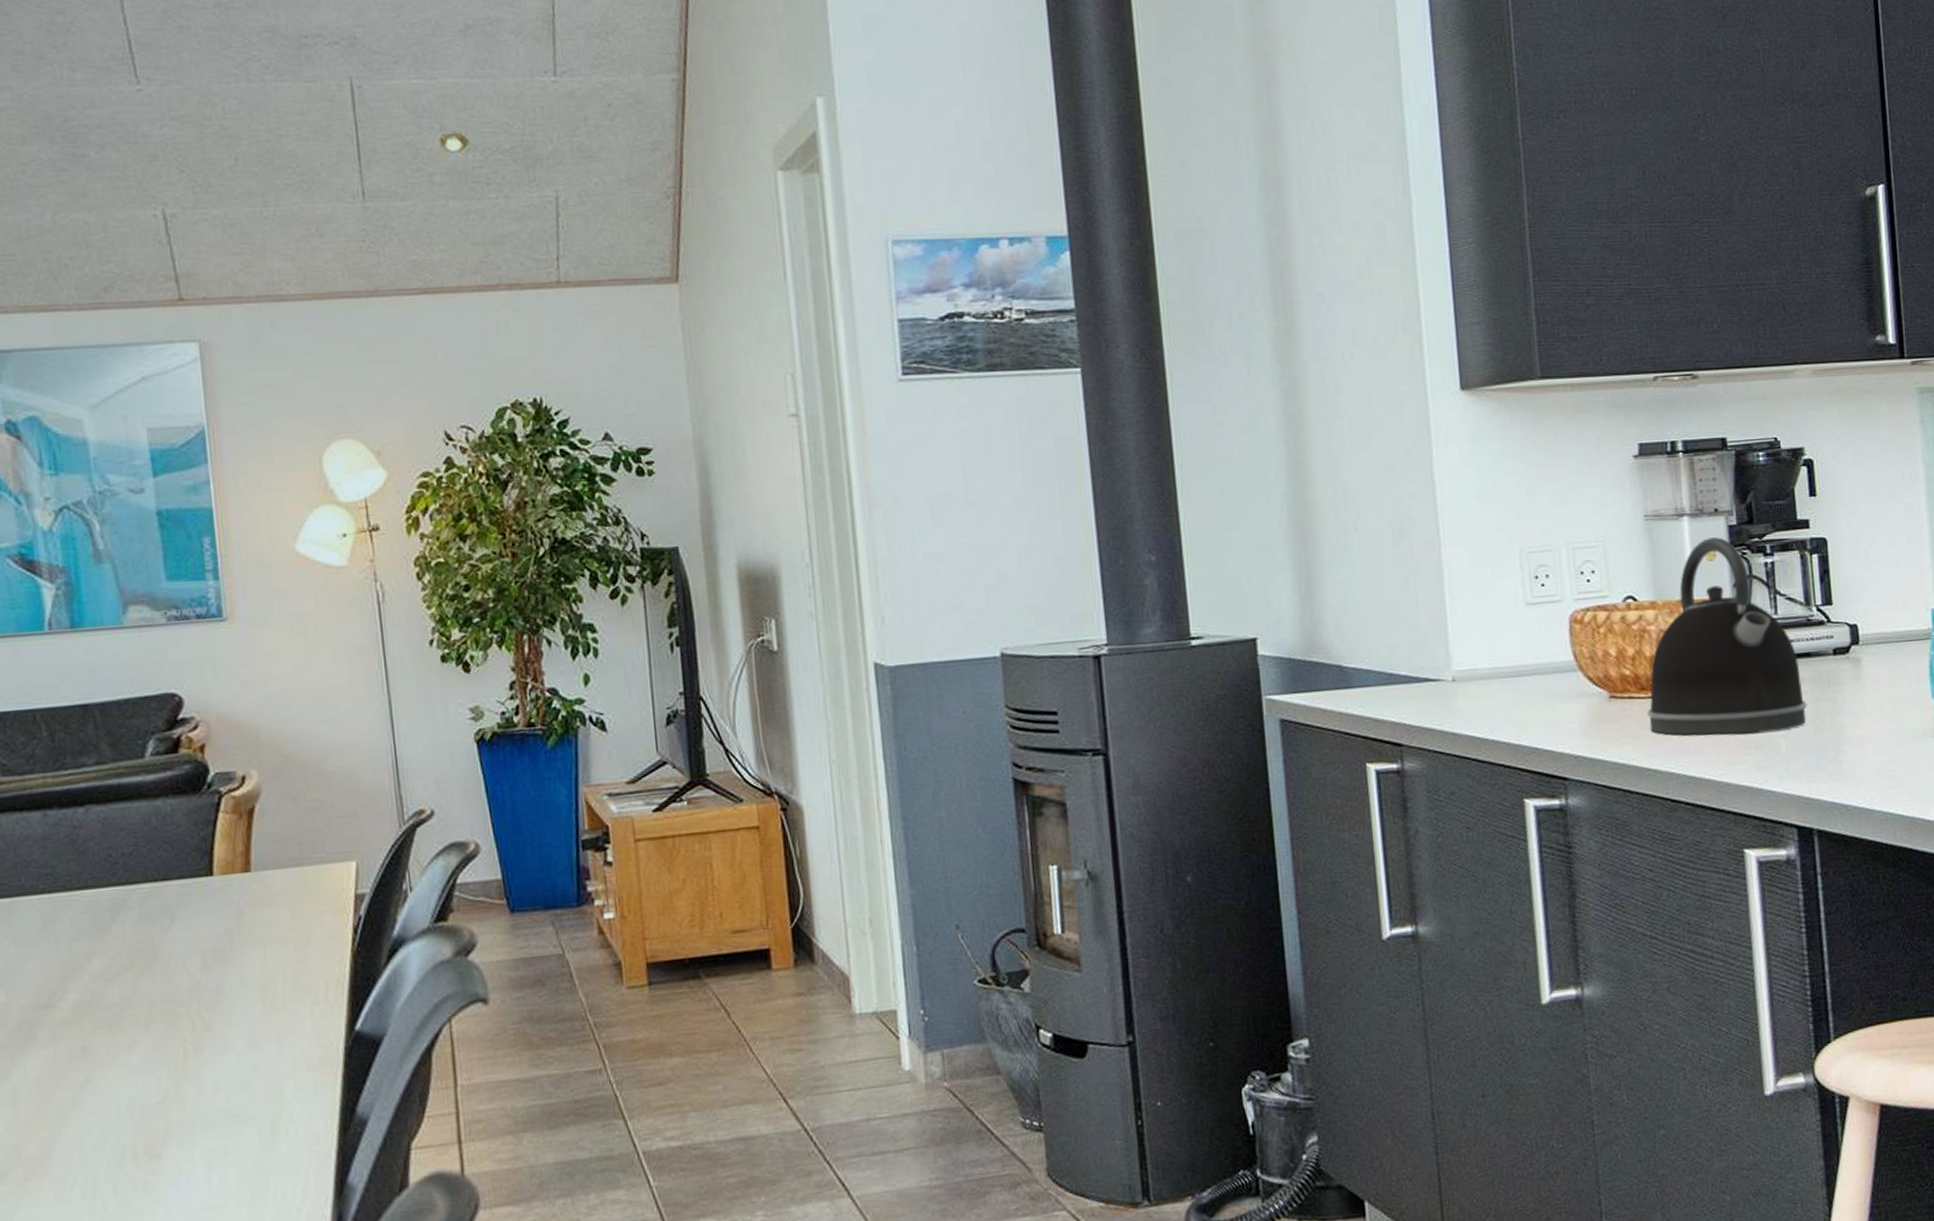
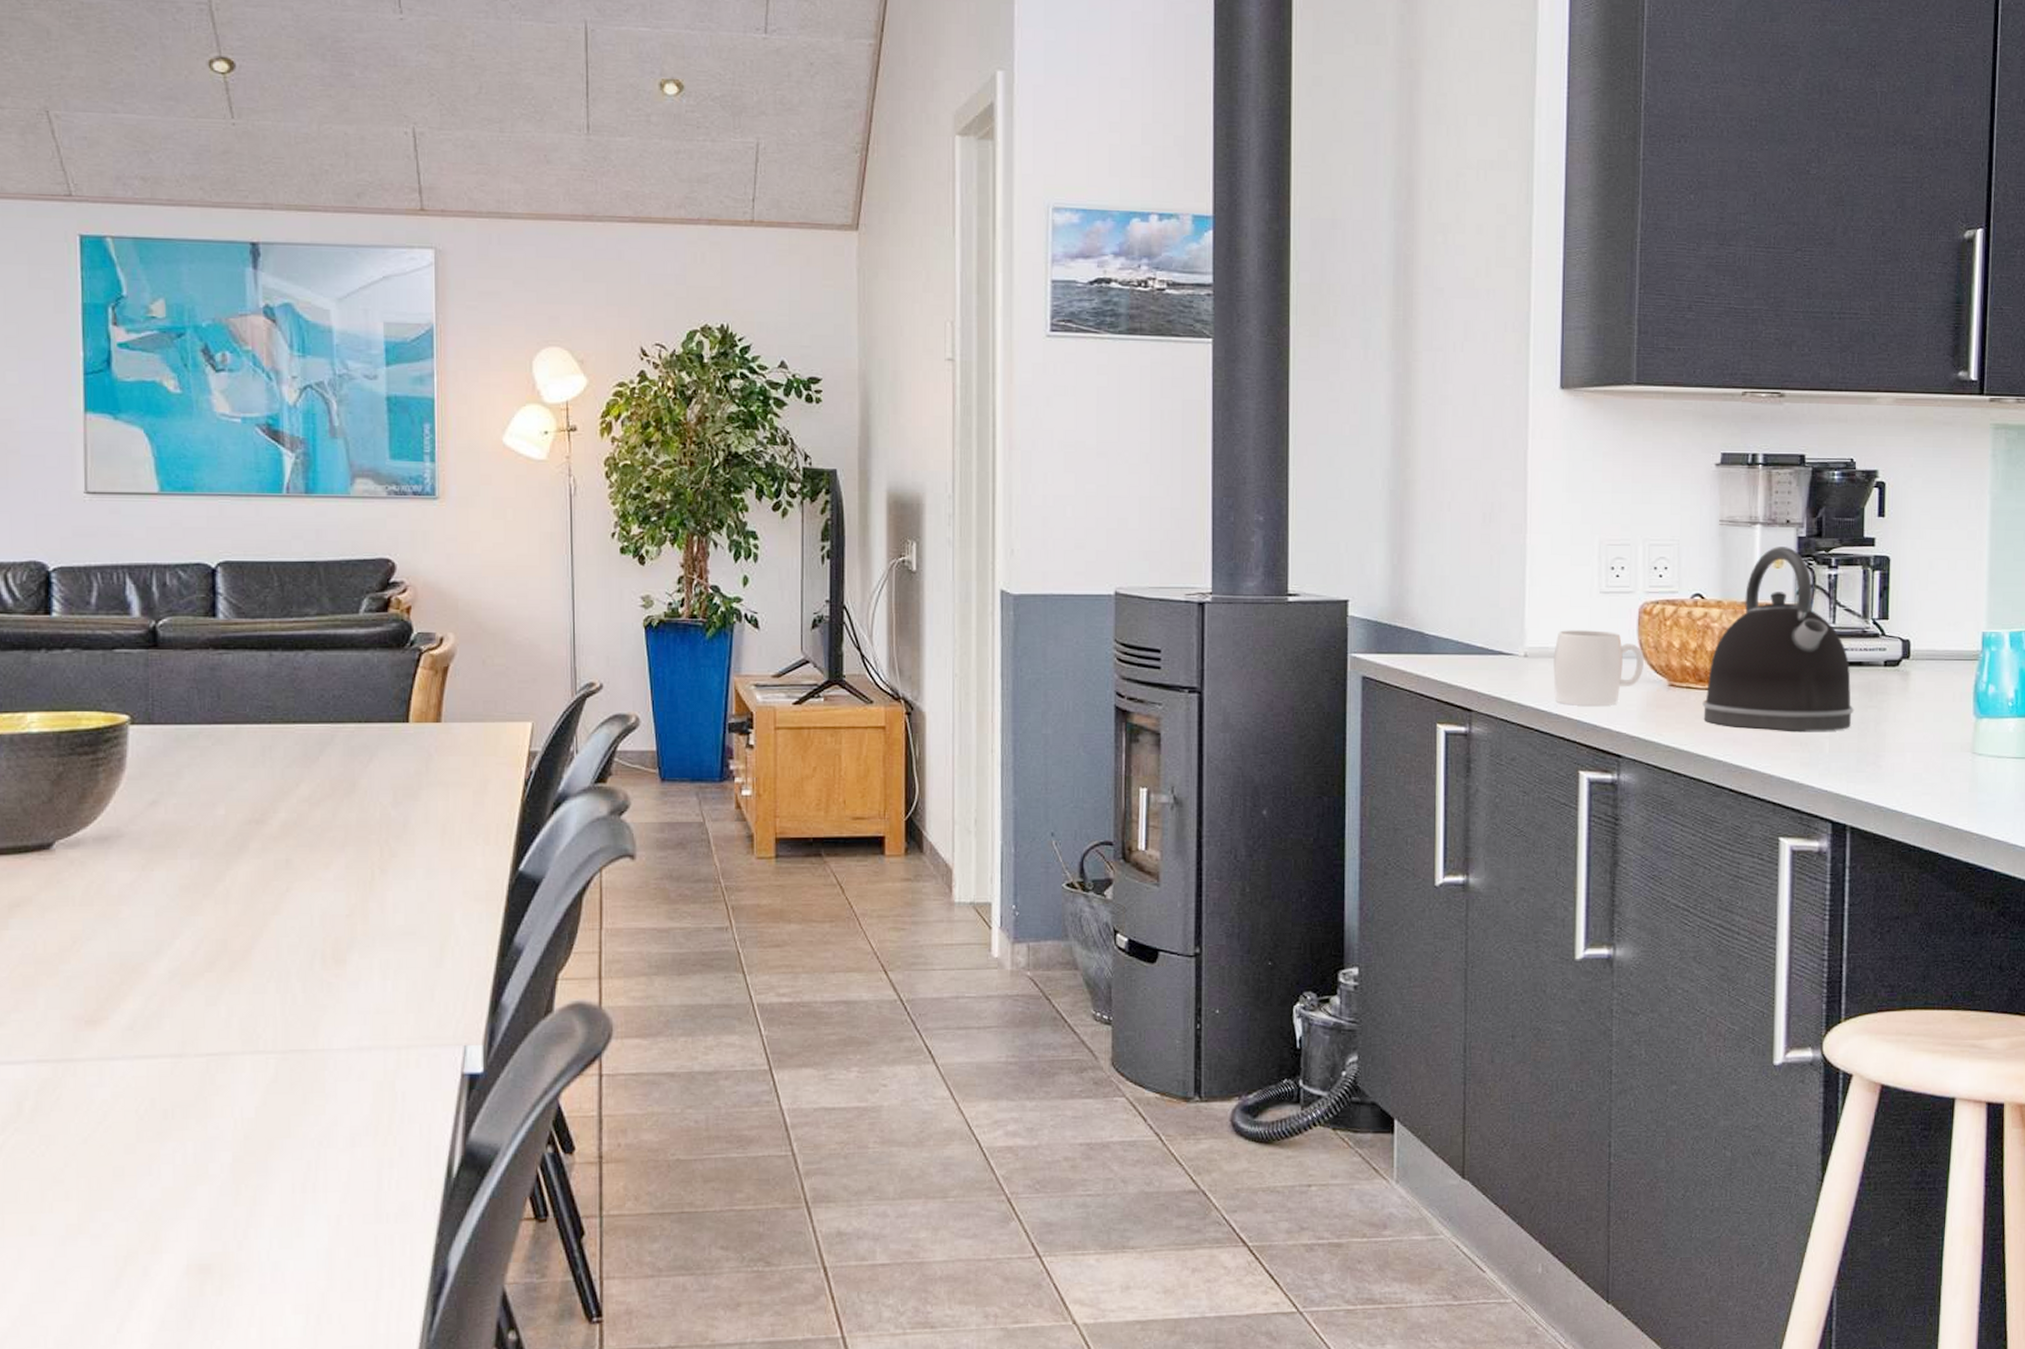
mug: none [1483,645,1581,729] -> present [1553,630,1644,706]

